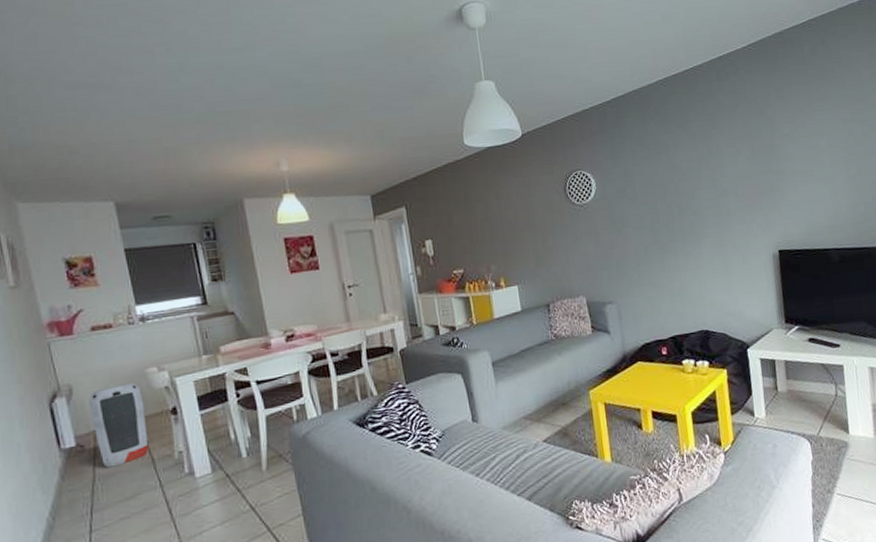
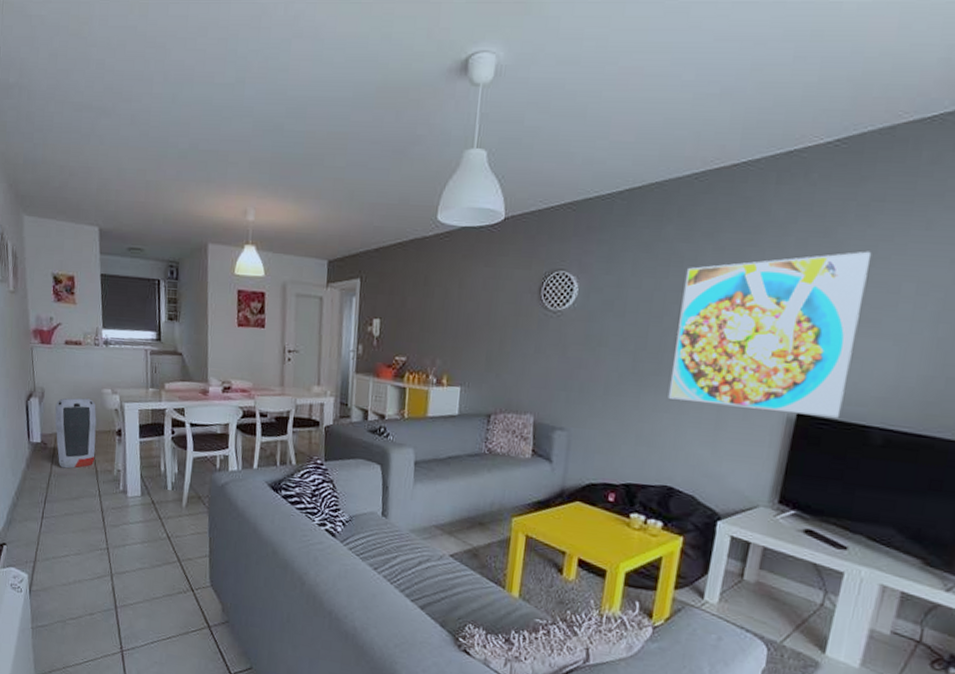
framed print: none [673,121,807,259] -> present [668,251,872,418]

